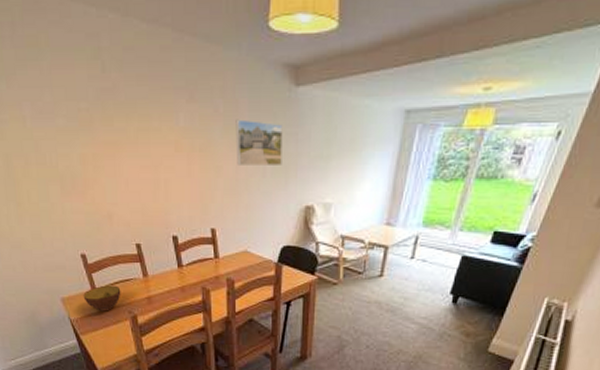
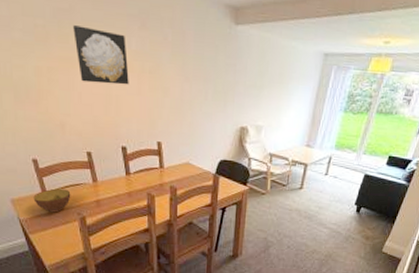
wall art: none [117,105,178,167] -> present [73,25,129,85]
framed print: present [235,119,283,165] -> none [182,48,223,91]

